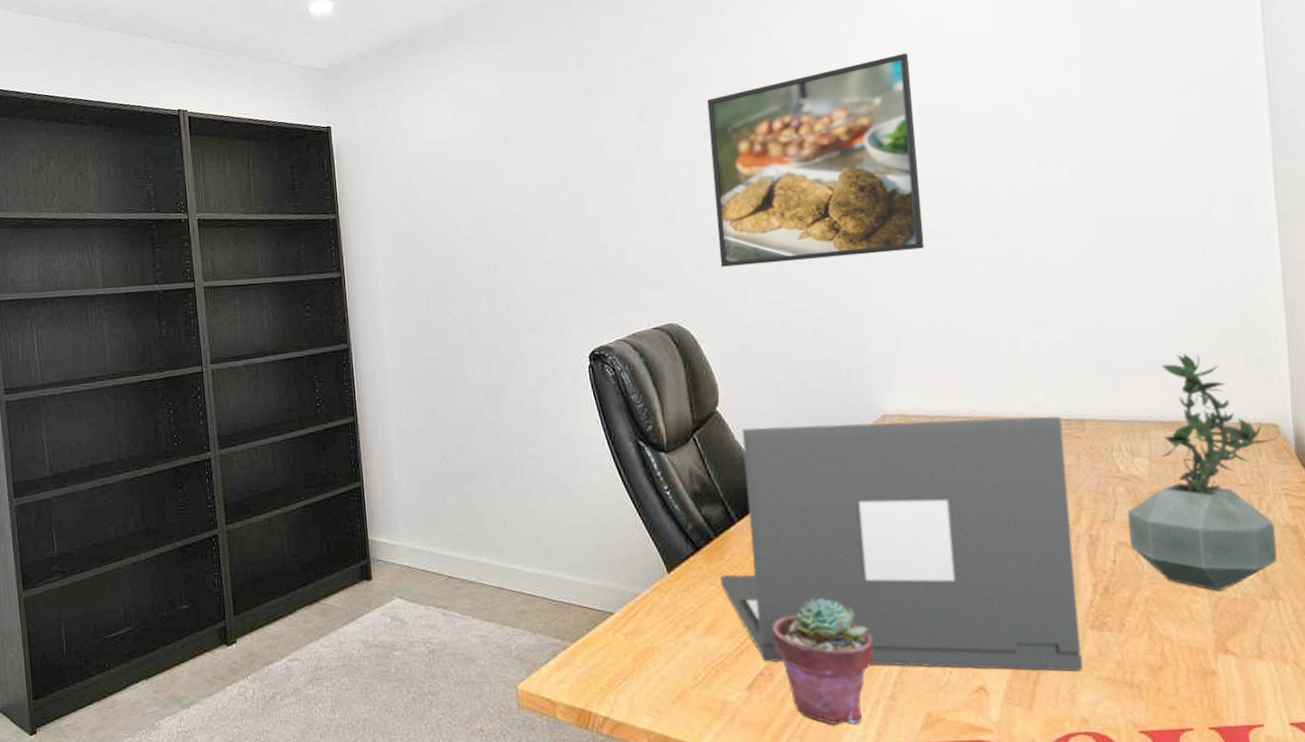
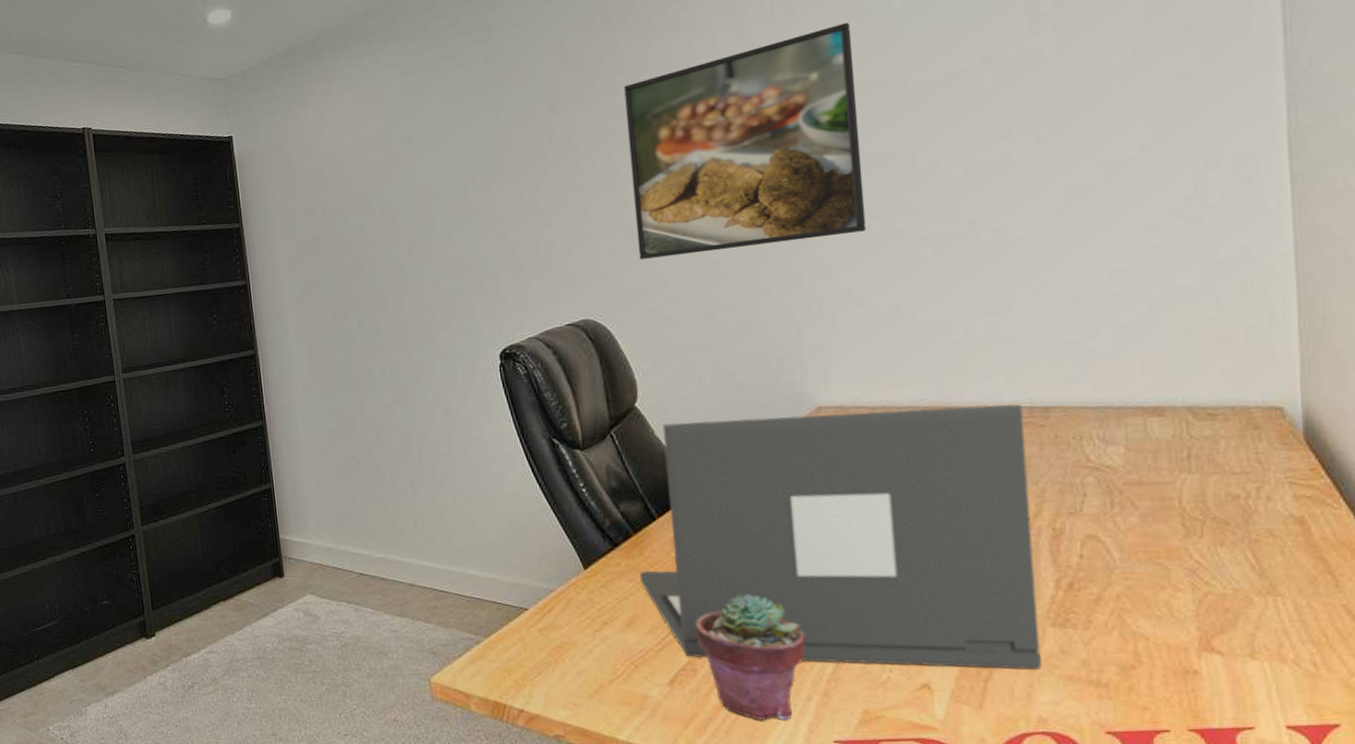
potted plant: present [1127,354,1279,592] -> none [1098,333,1284,587]

